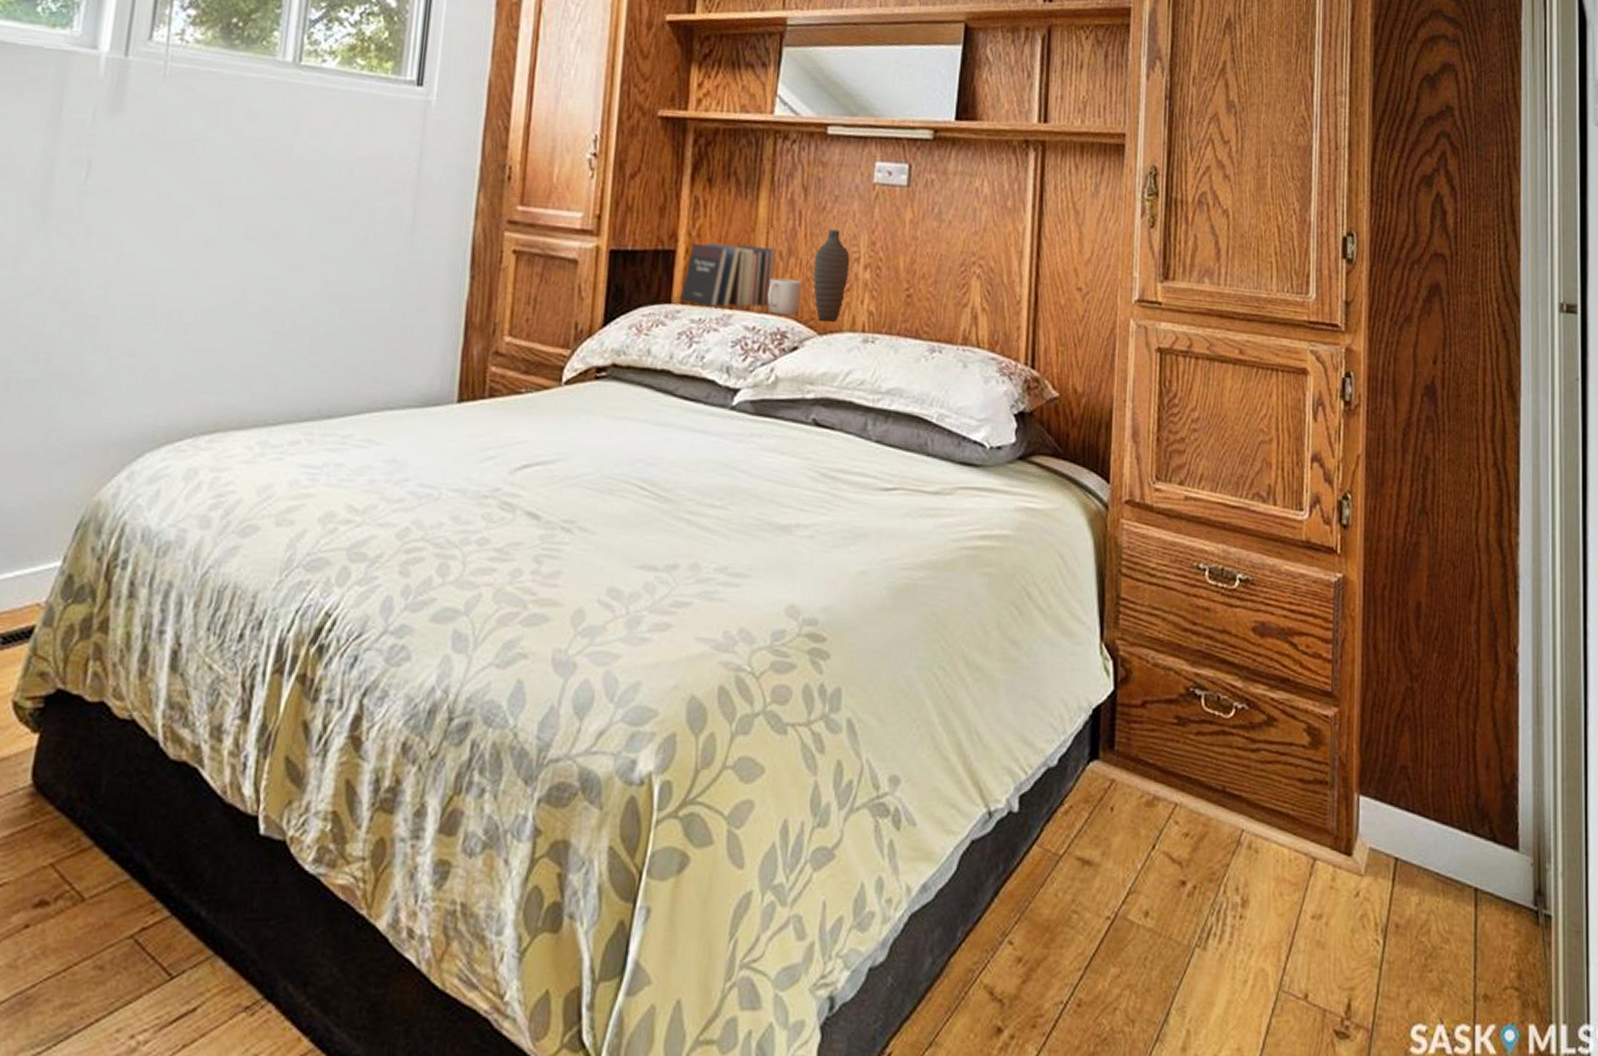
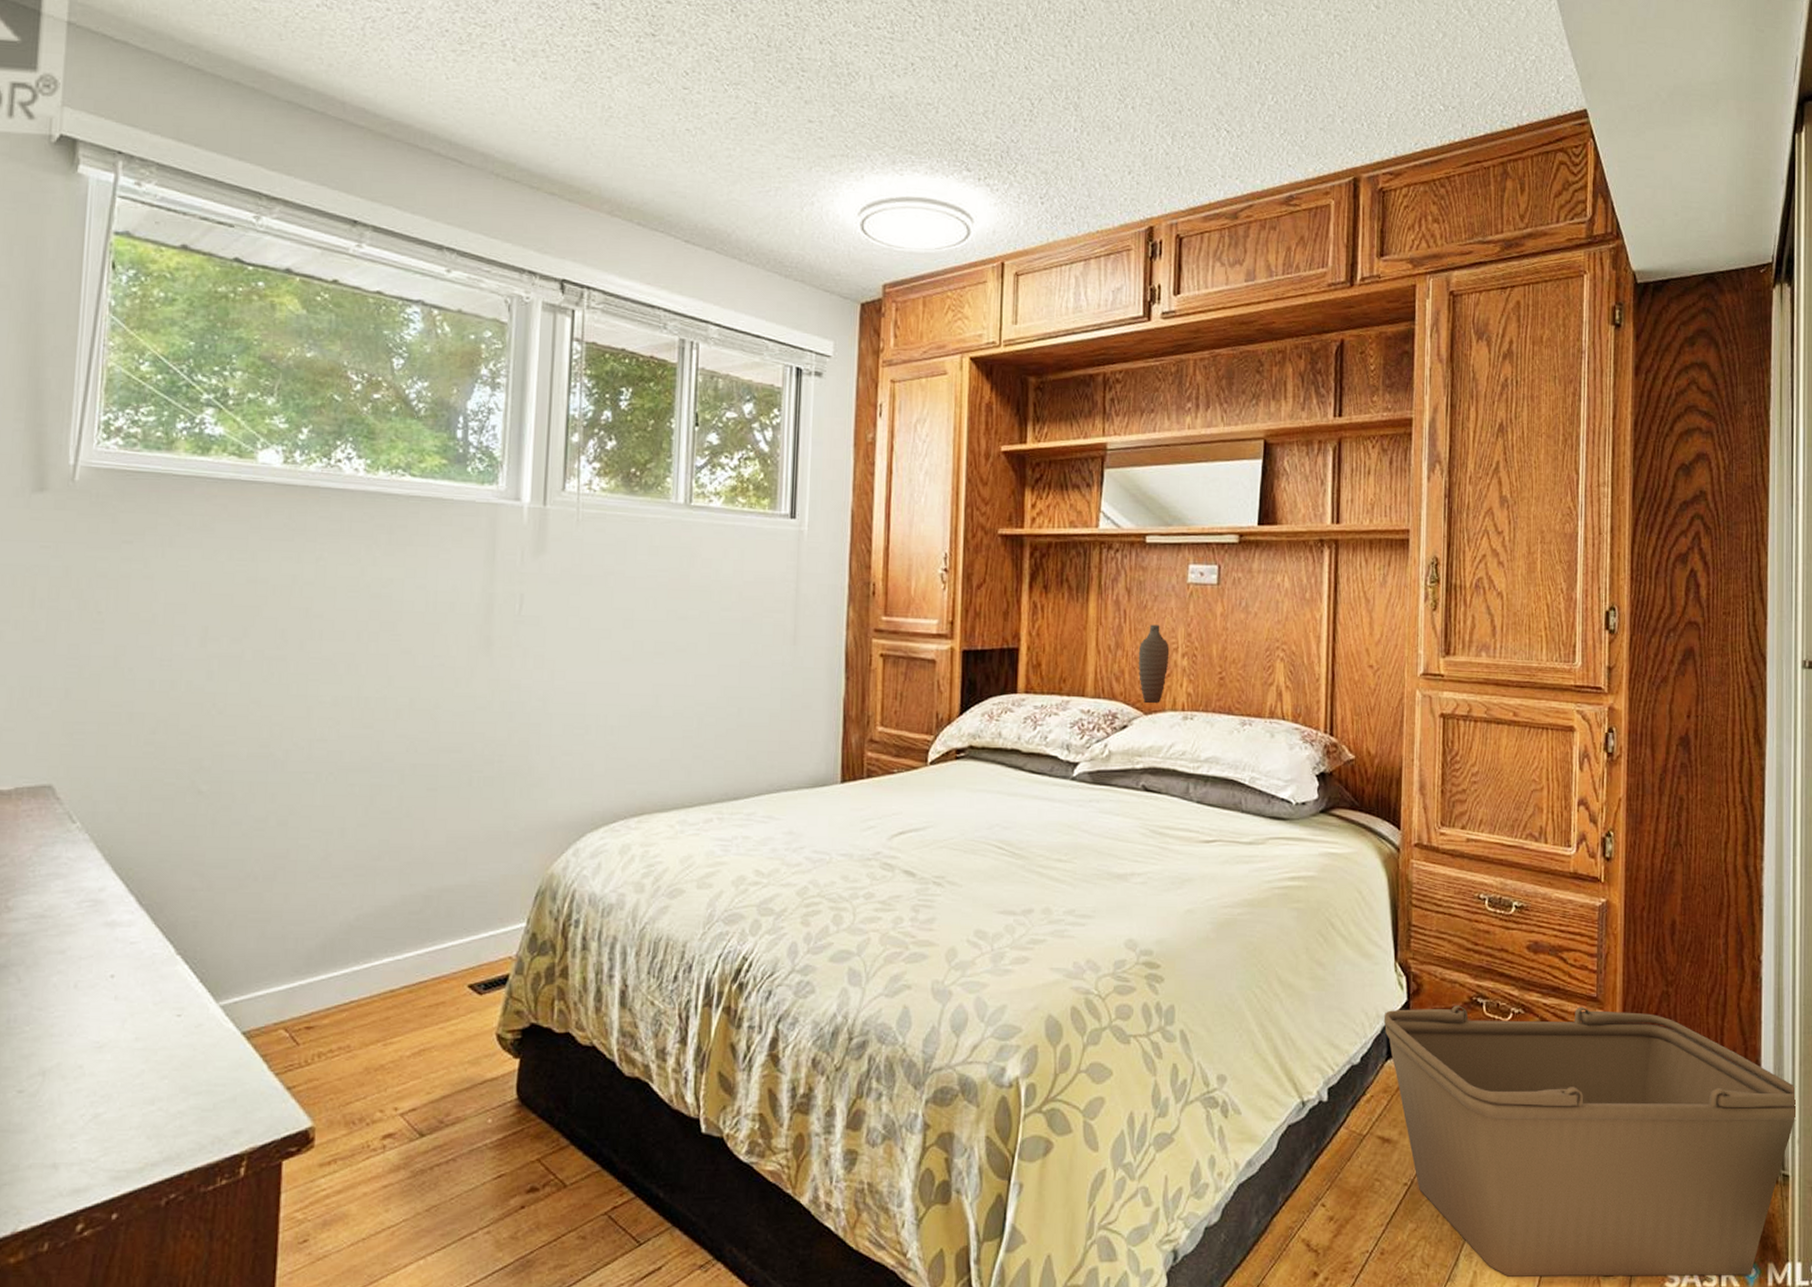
books: present [681,242,778,308] -> none [1025,640,1107,695]
mug: present [767,277,802,316] -> none [1099,668,1129,699]
bicycle basket: none [1087,697,1559,1039] -> present [1384,1005,1797,1277]

